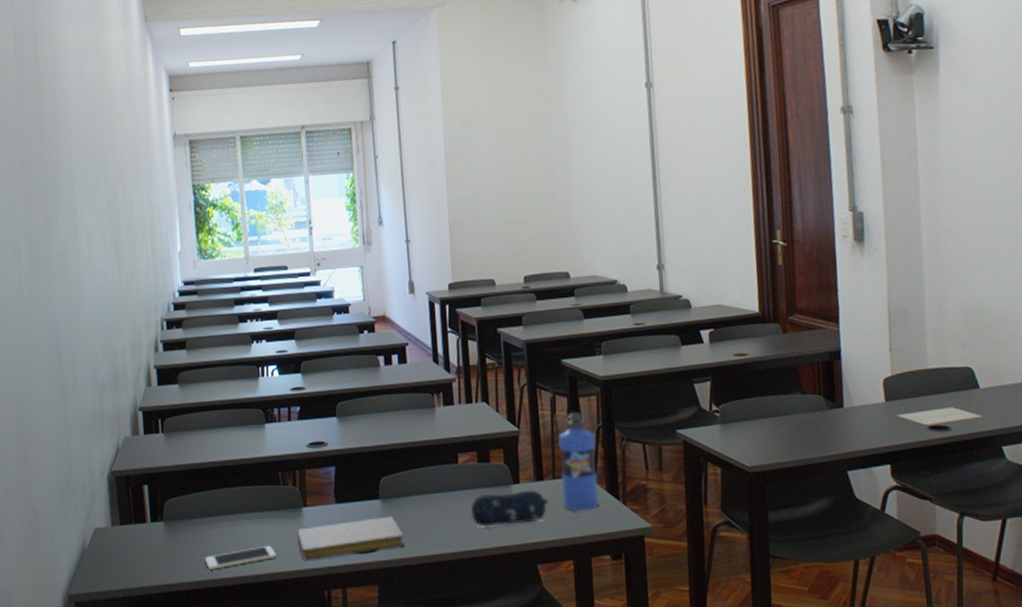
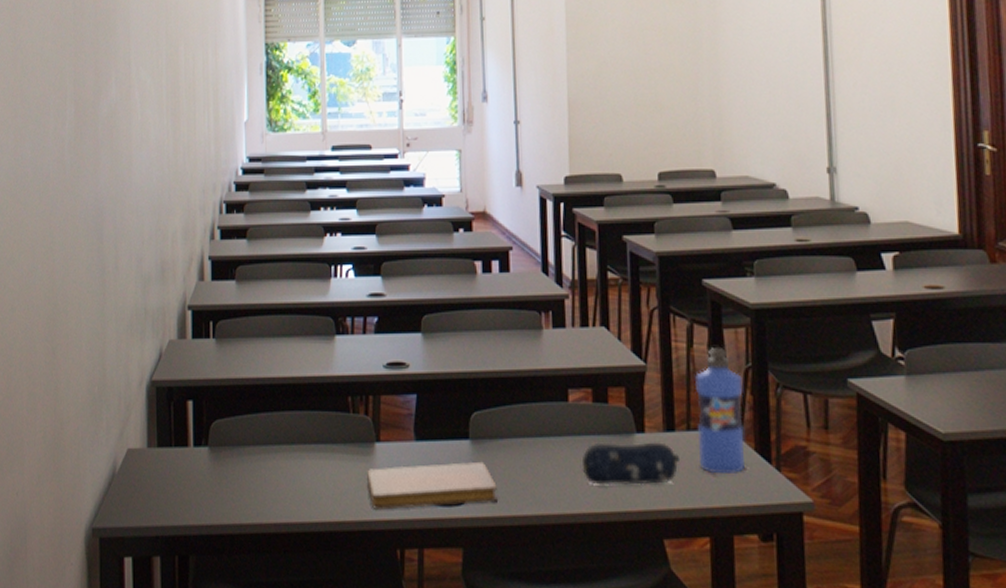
cell phone: present [205,545,277,570] -> none [255,486,341,511]

